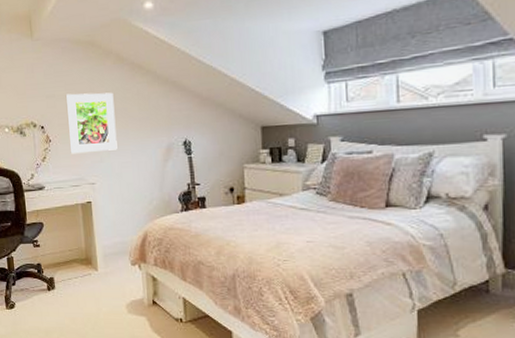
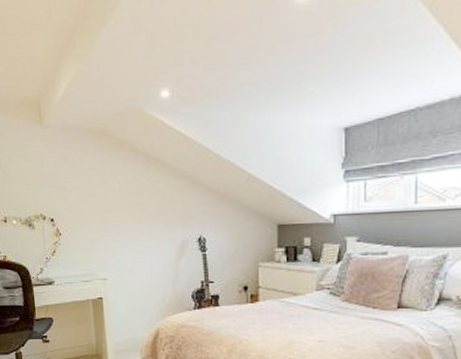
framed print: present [66,92,118,154] -> none [77,185,130,249]

